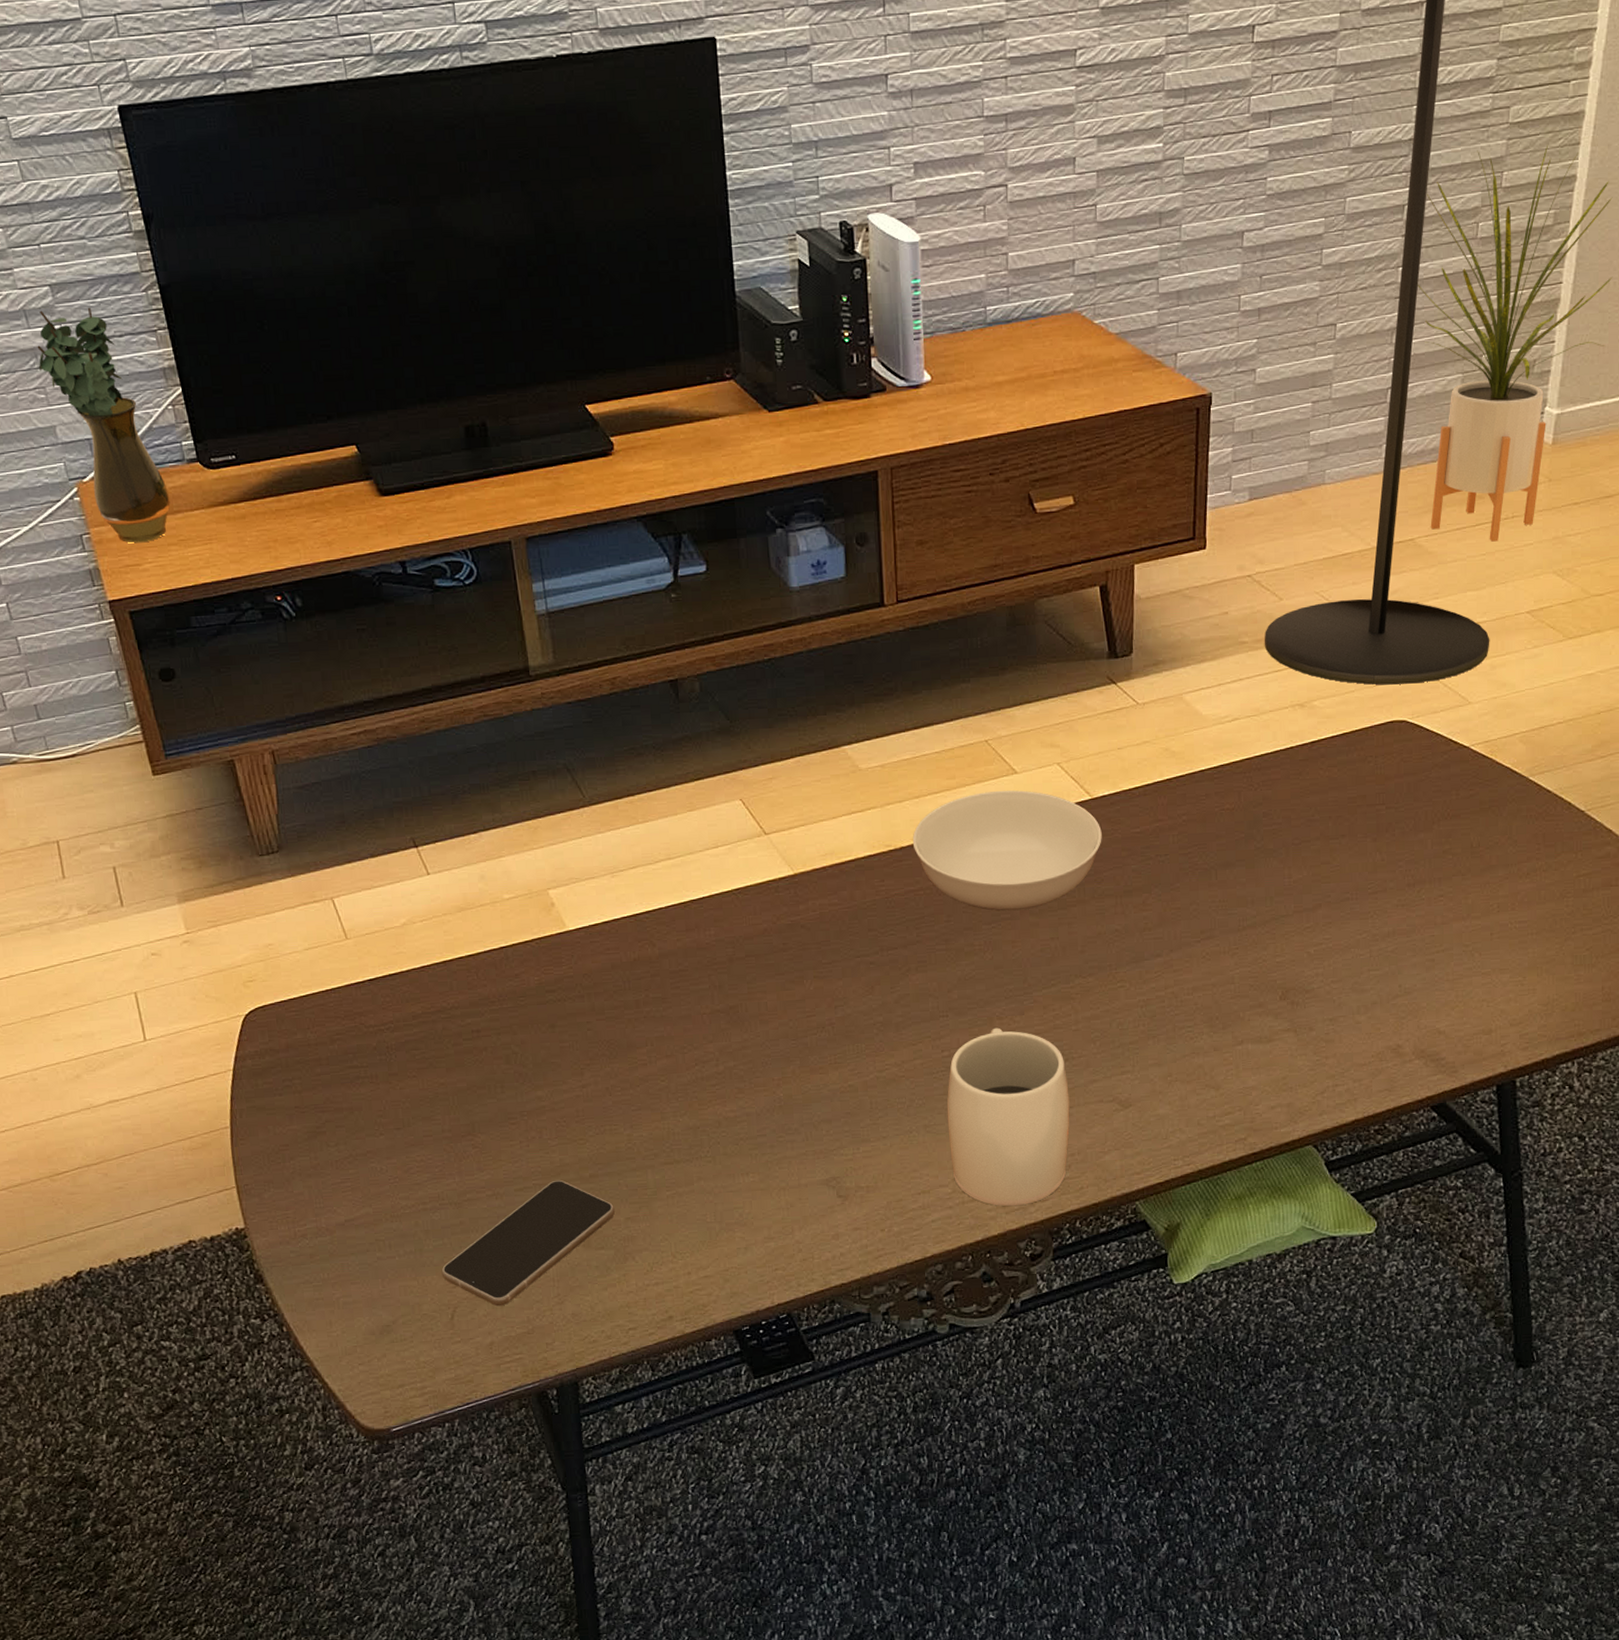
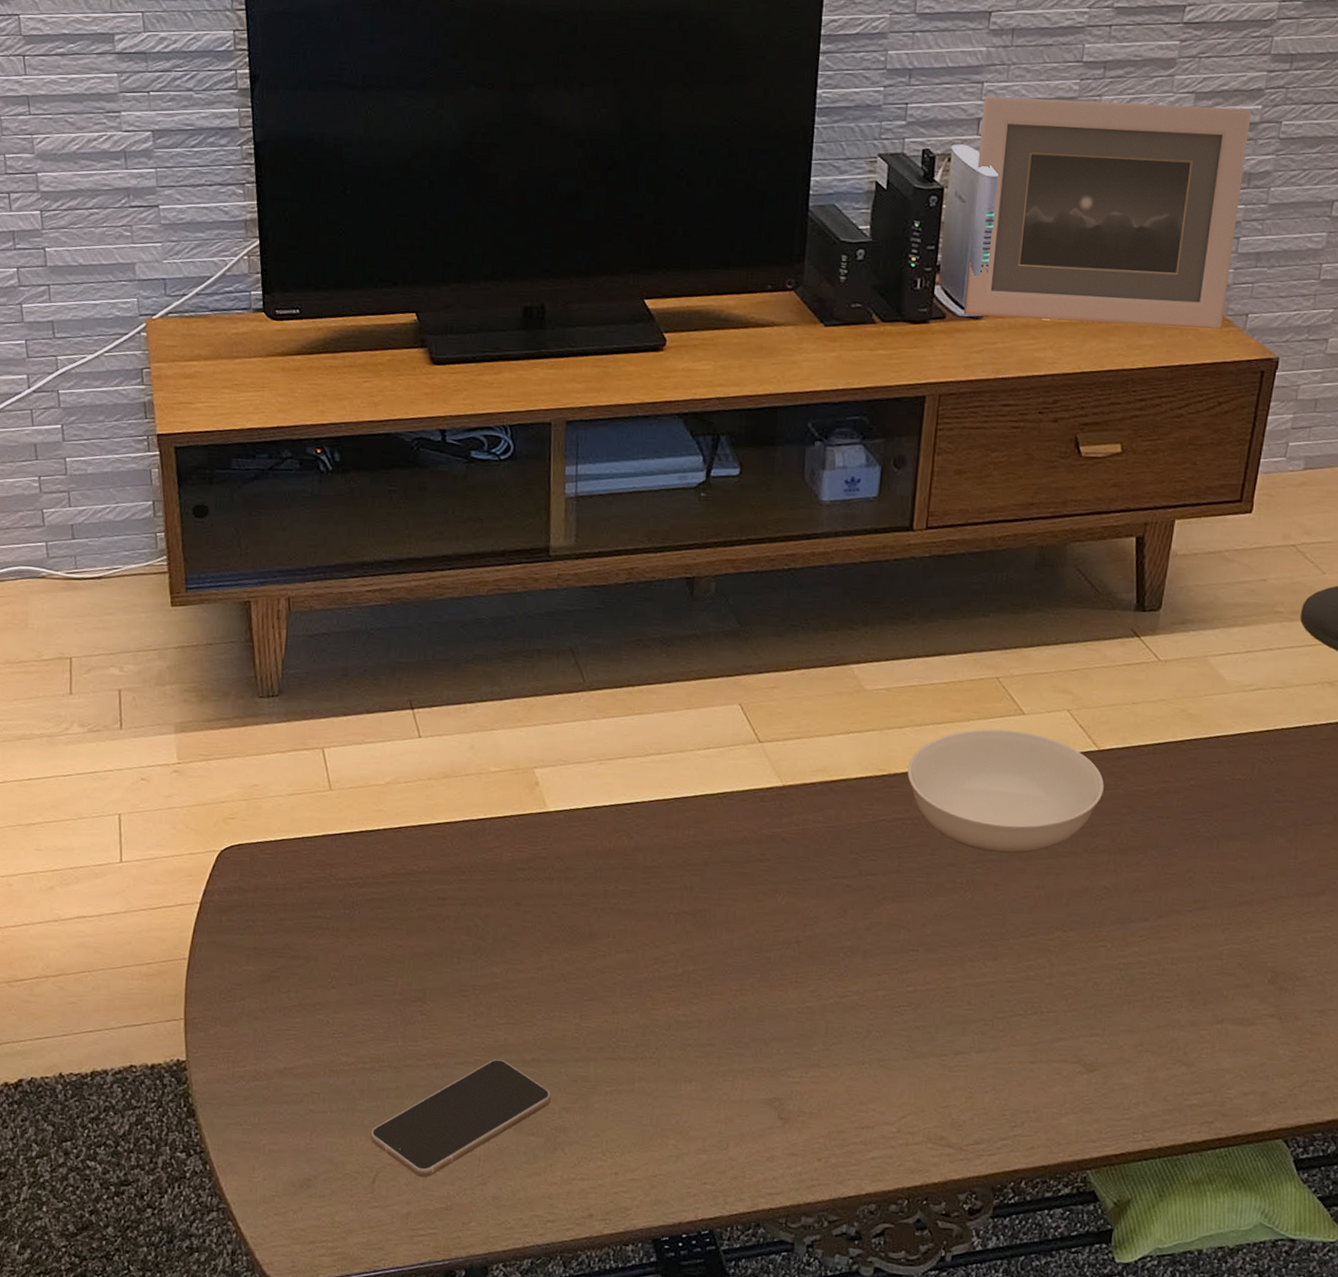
vase: present [37,307,171,543] -> none [129,153,231,383]
picture frame: none [892,148,1154,385] -> present [963,96,1252,329]
mug: present [946,1027,1070,1207] -> none [900,969,1033,1156]

